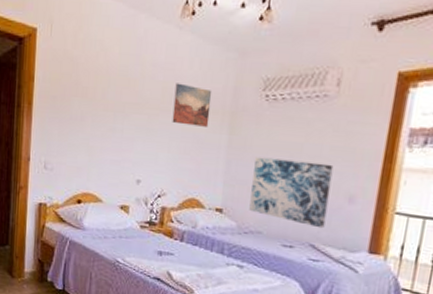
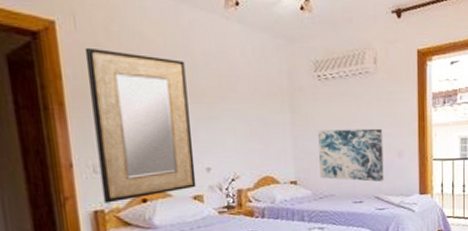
home mirror: none [47,53,134,199] -> present [84,47,196,203]
wall art: present [172,83,212,127] -> none [231,70,270,109]

